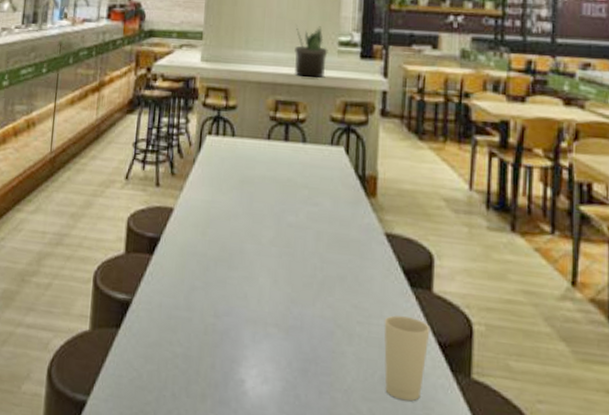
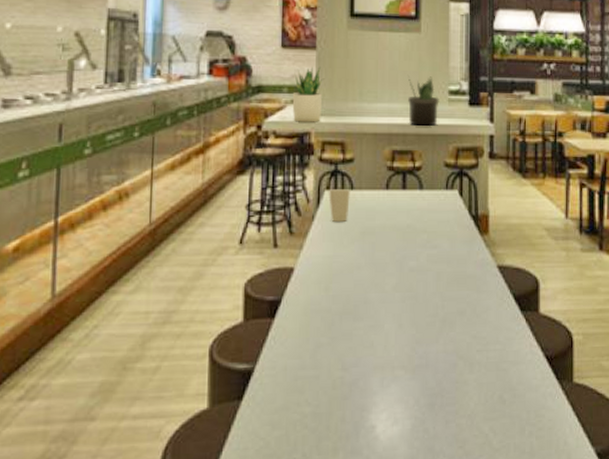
planter: none [180,13,211,68] -> present [292,66,323,122]
cup: none [210,135,231,168] -> present [329,189,350,222]
cup: present [384,315,430,402] -> none [500,338,539,414]

